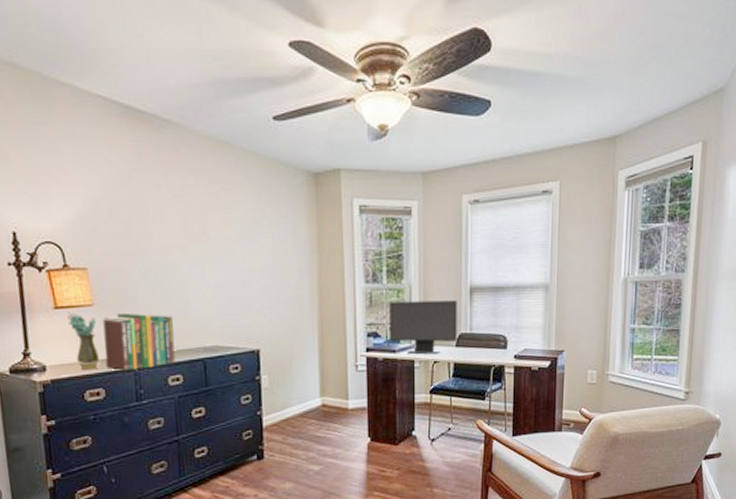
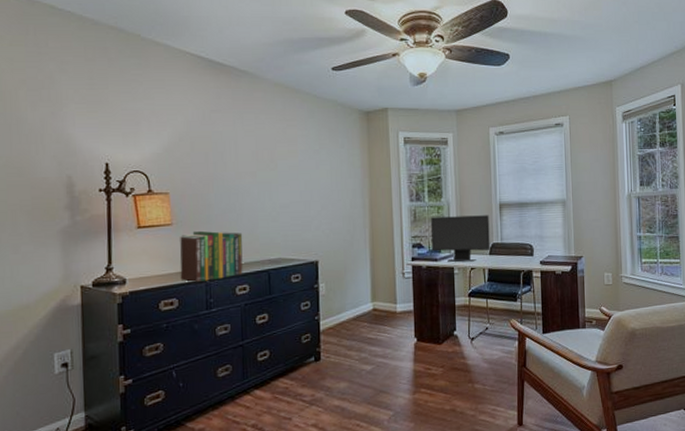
vase: present [67,312,100,370] -> none [149,231,176,282]

